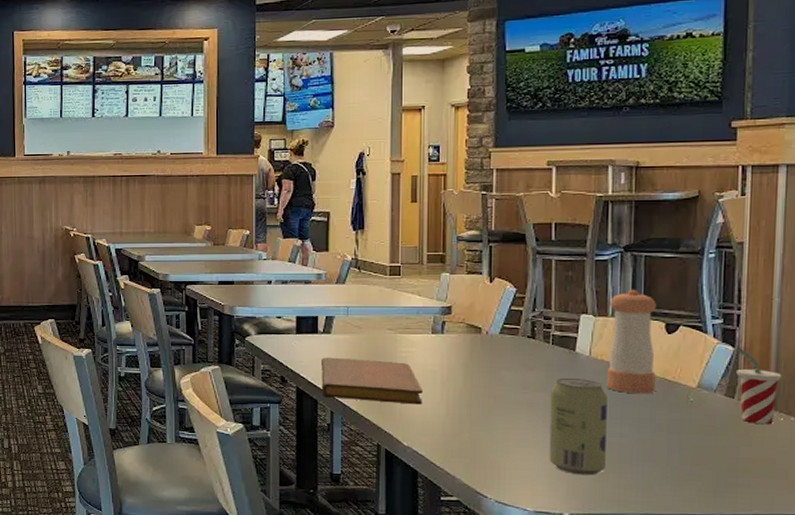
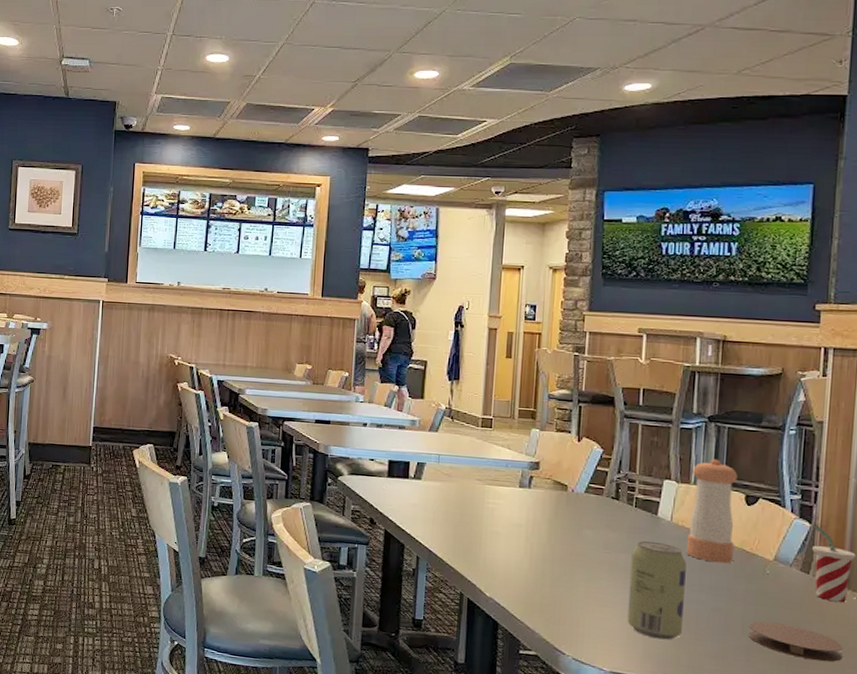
notebook: present [321,357,423,405] -> none [409,502,507,557]
coaster: none [674,449,771,485] -> present [748,621,843,662]

